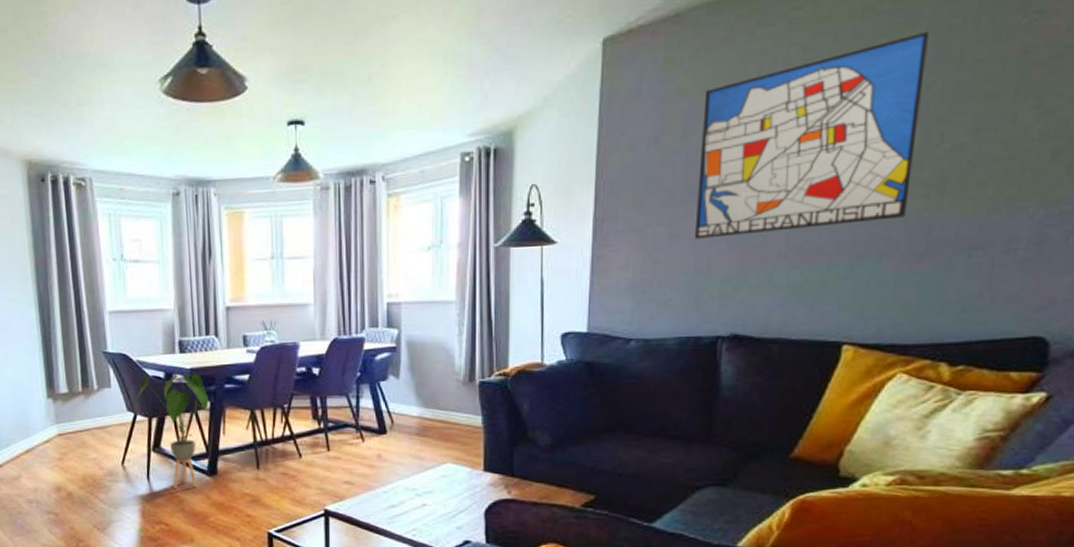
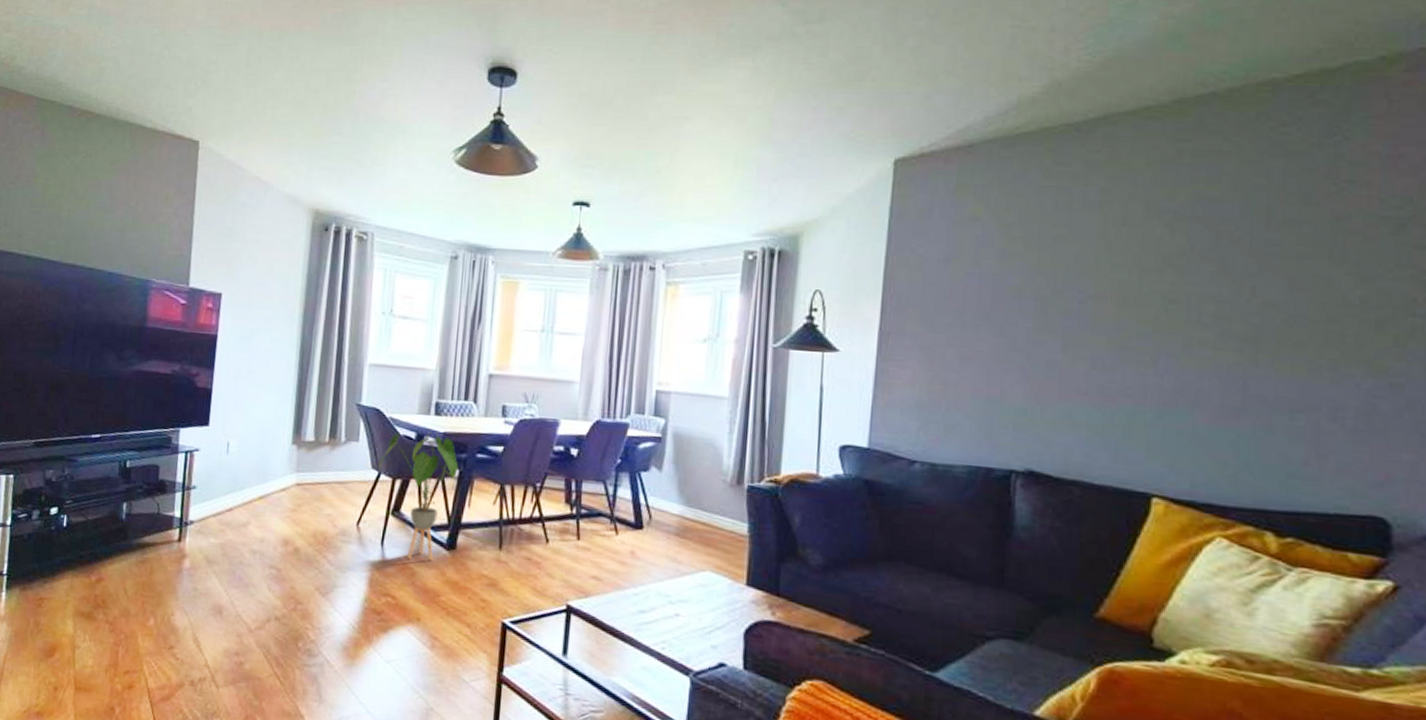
wall art: present [694,31,929,239] -> none [986,187,1232,369]

